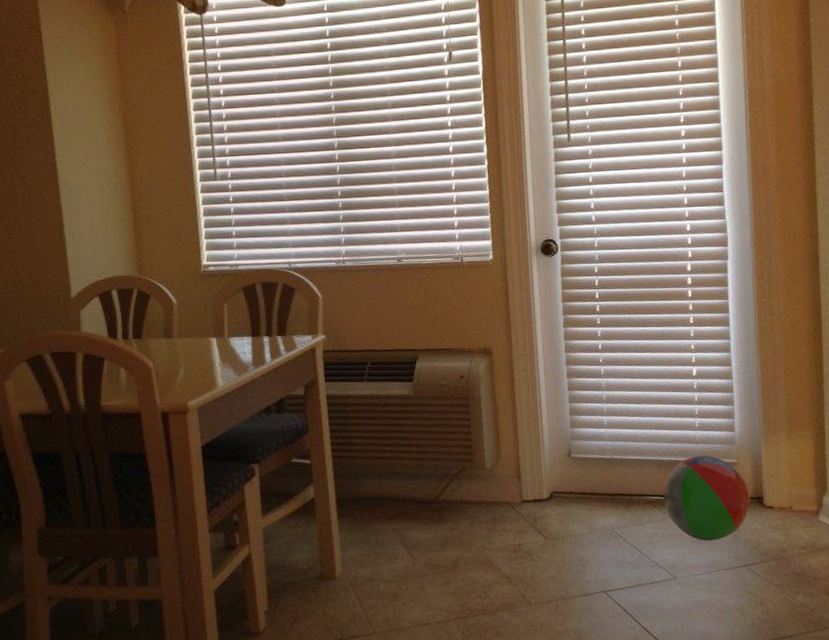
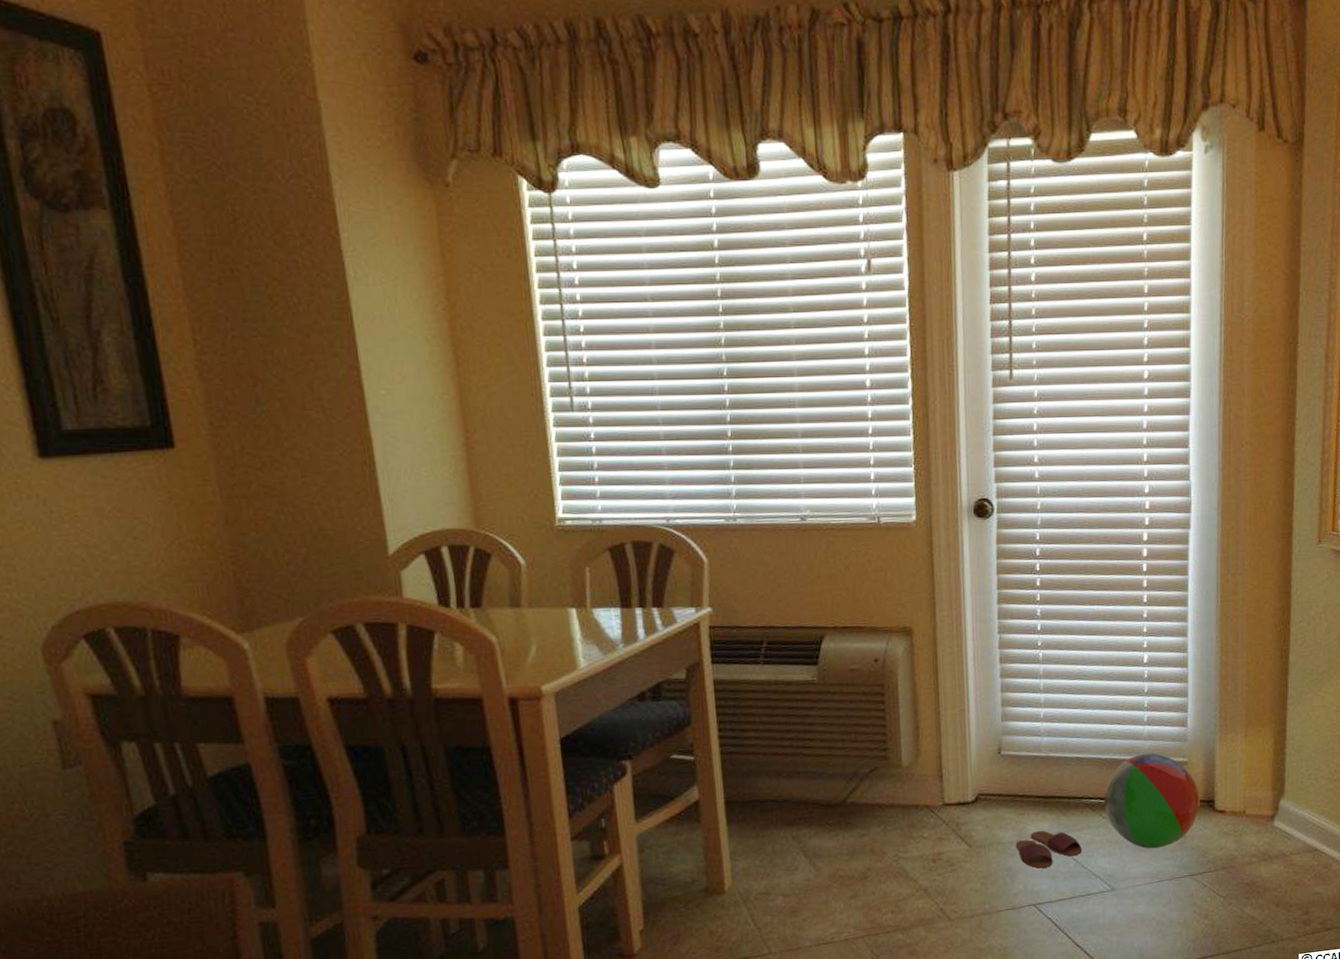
slippers: none [586,525,645,559] -> present [1015,831,1082,868]

